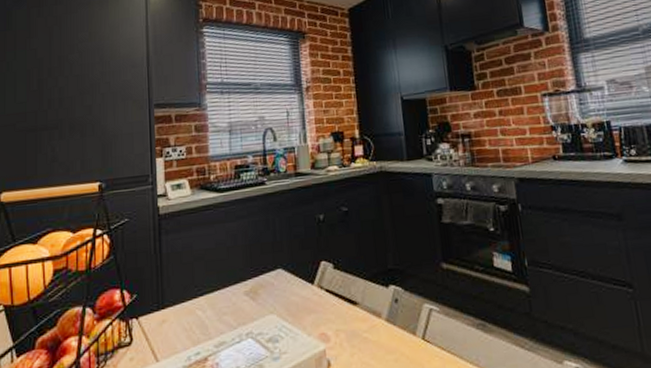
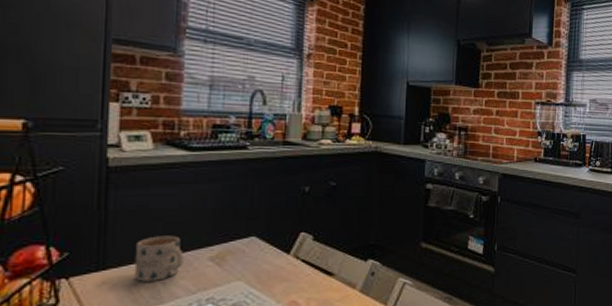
mug: none [185,273,224,319] -> present [134,235,184,282]

